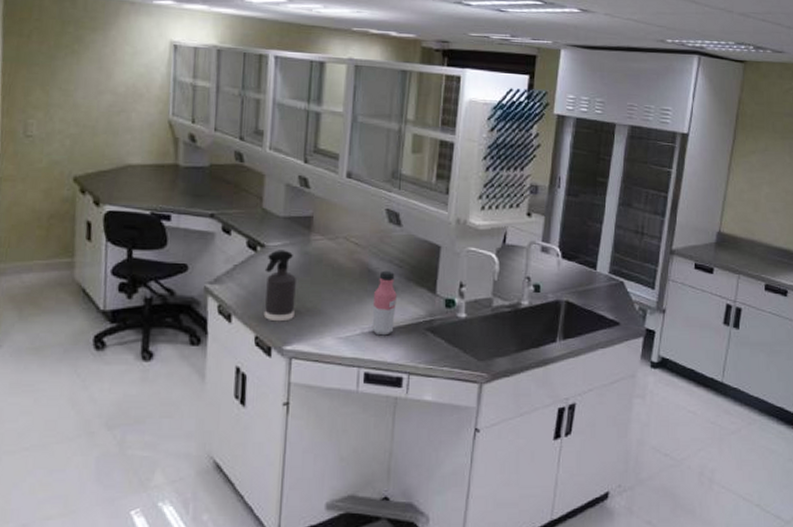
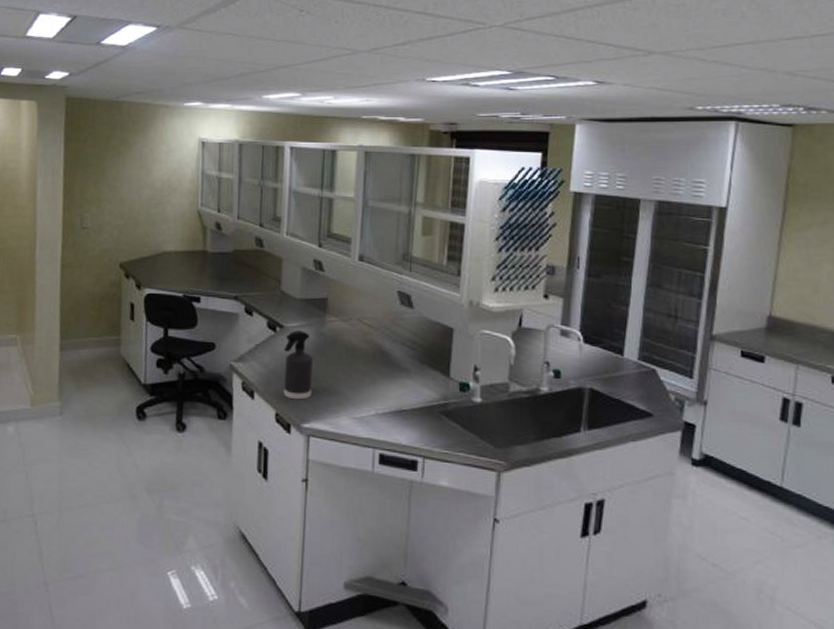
water bottle: present [371,270,397,336] -> none [386,352,410,418]

